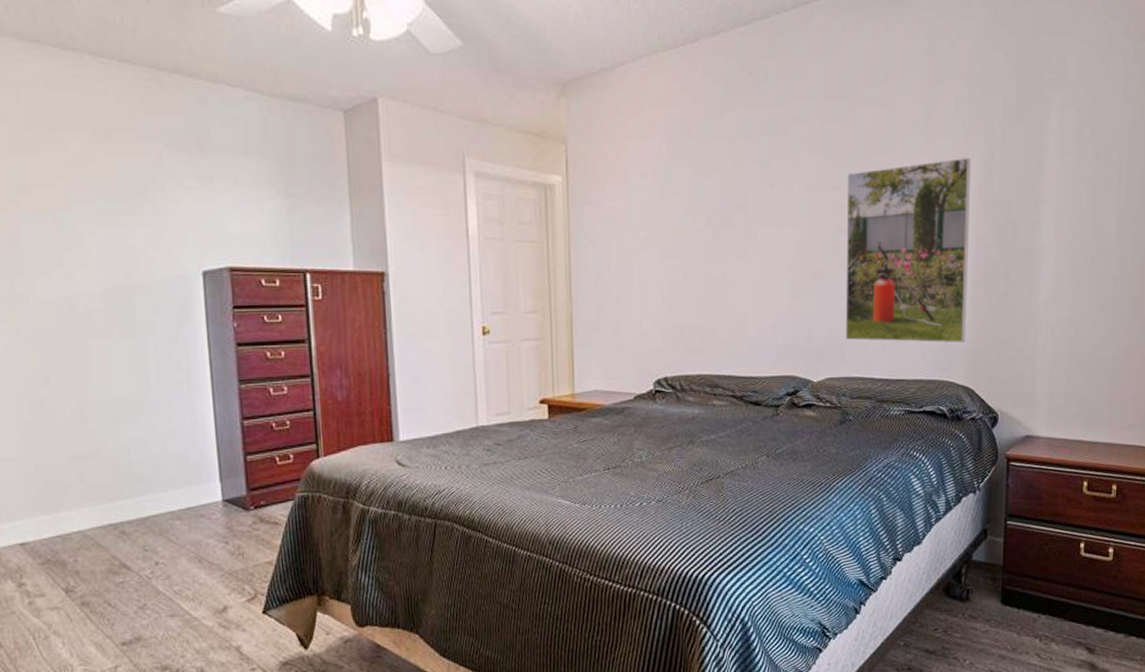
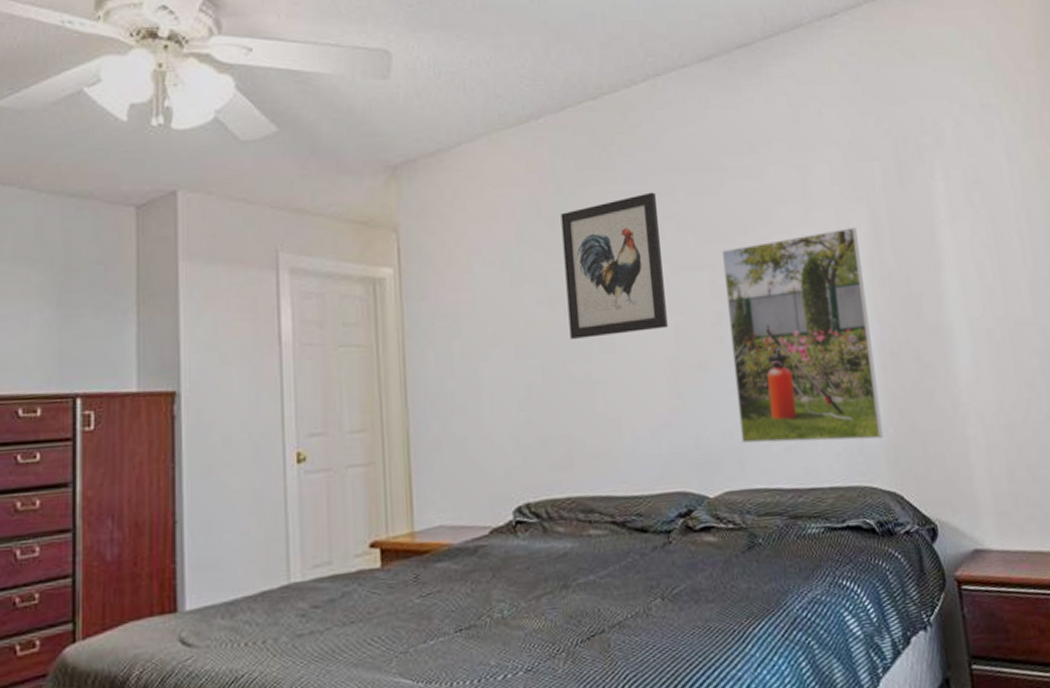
wall art: none [708,117,795,245] -> present [560,192,668,339]

